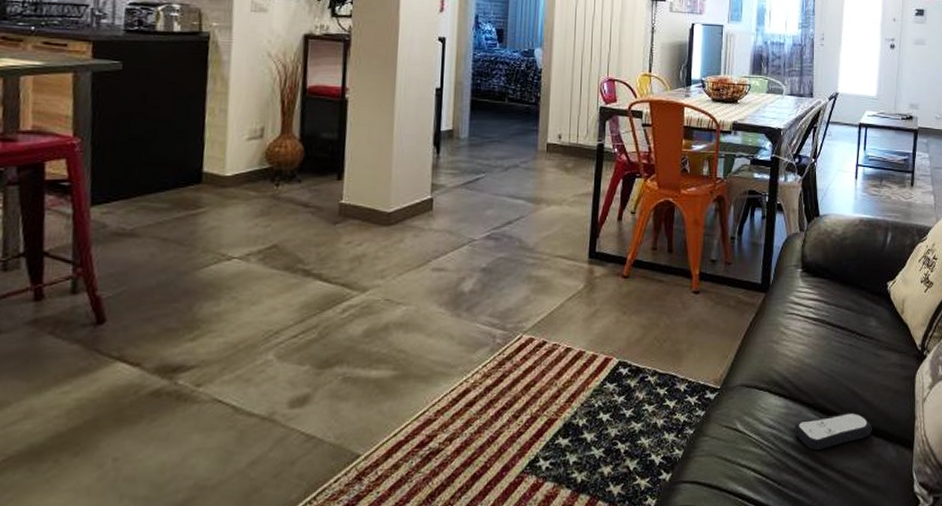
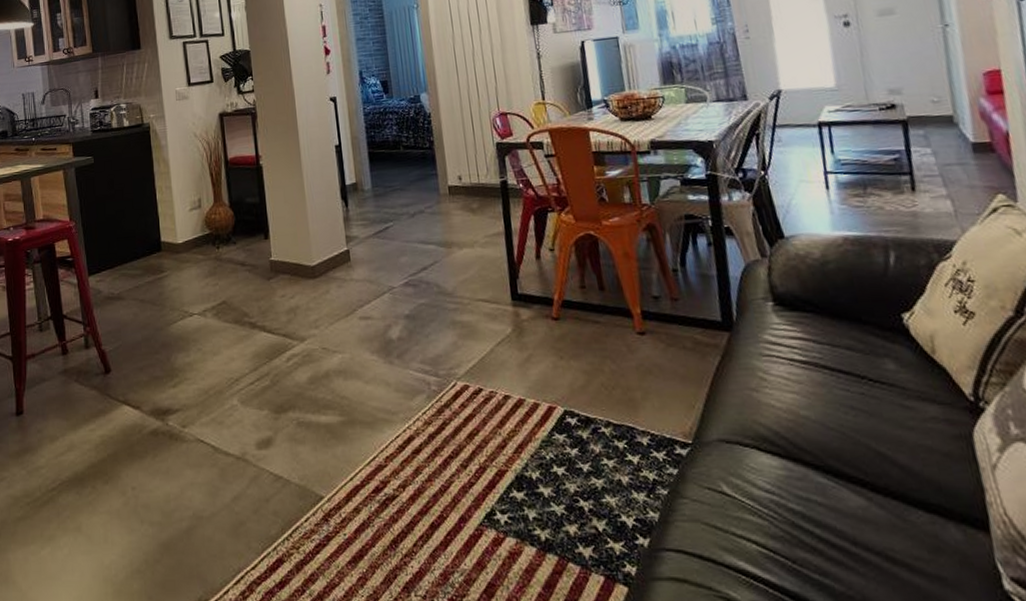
remote control: present [794,412,872,451] -> none [800,479,919,525]

